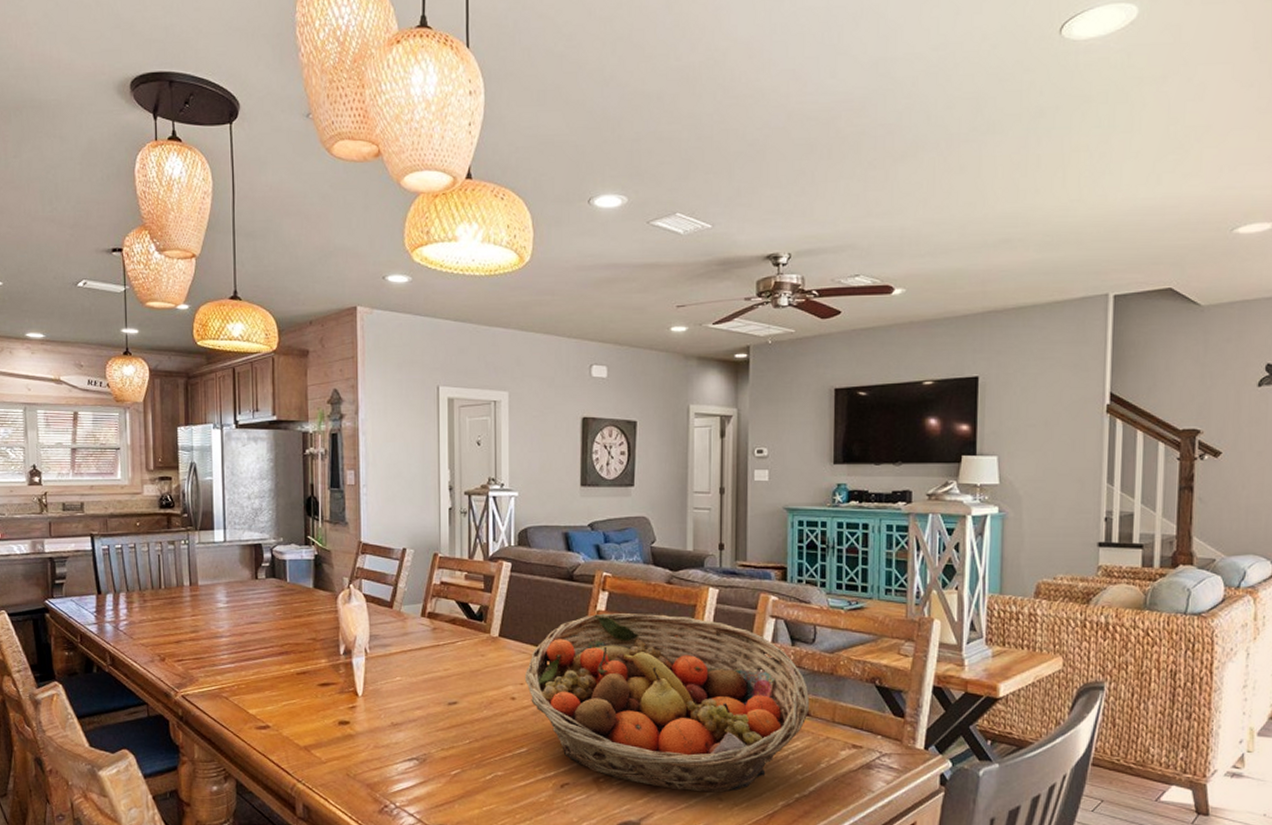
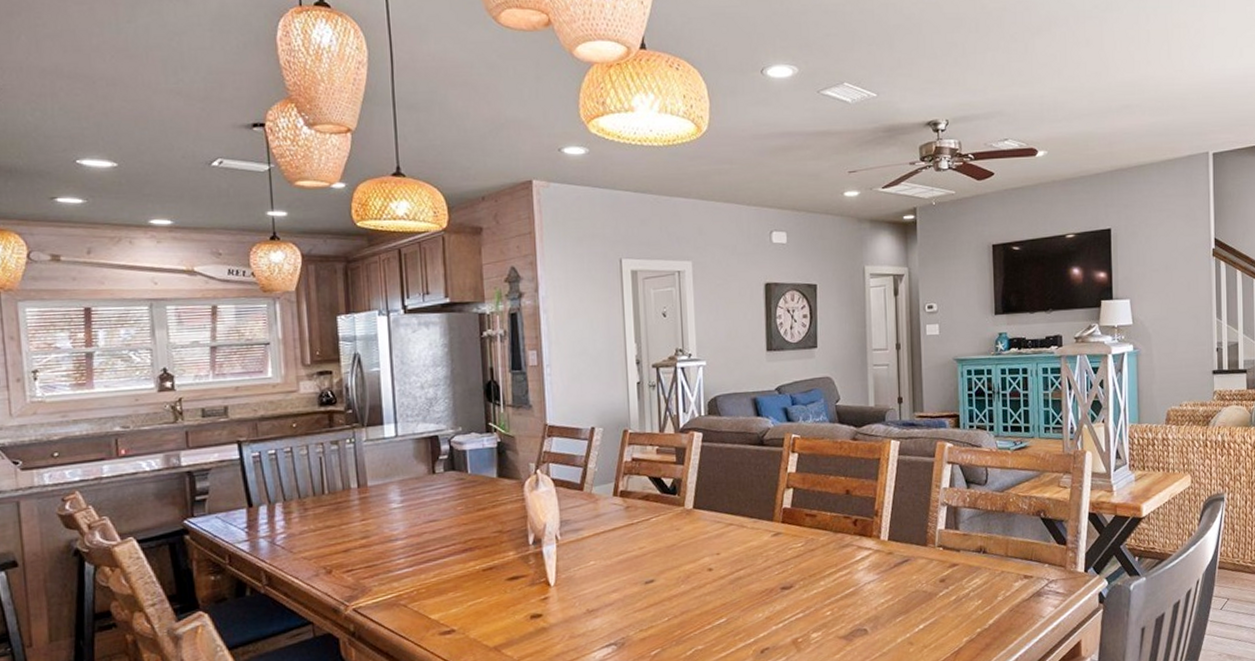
fruit basket: present [524,613,810,793] -> none [720,470,986,640]

